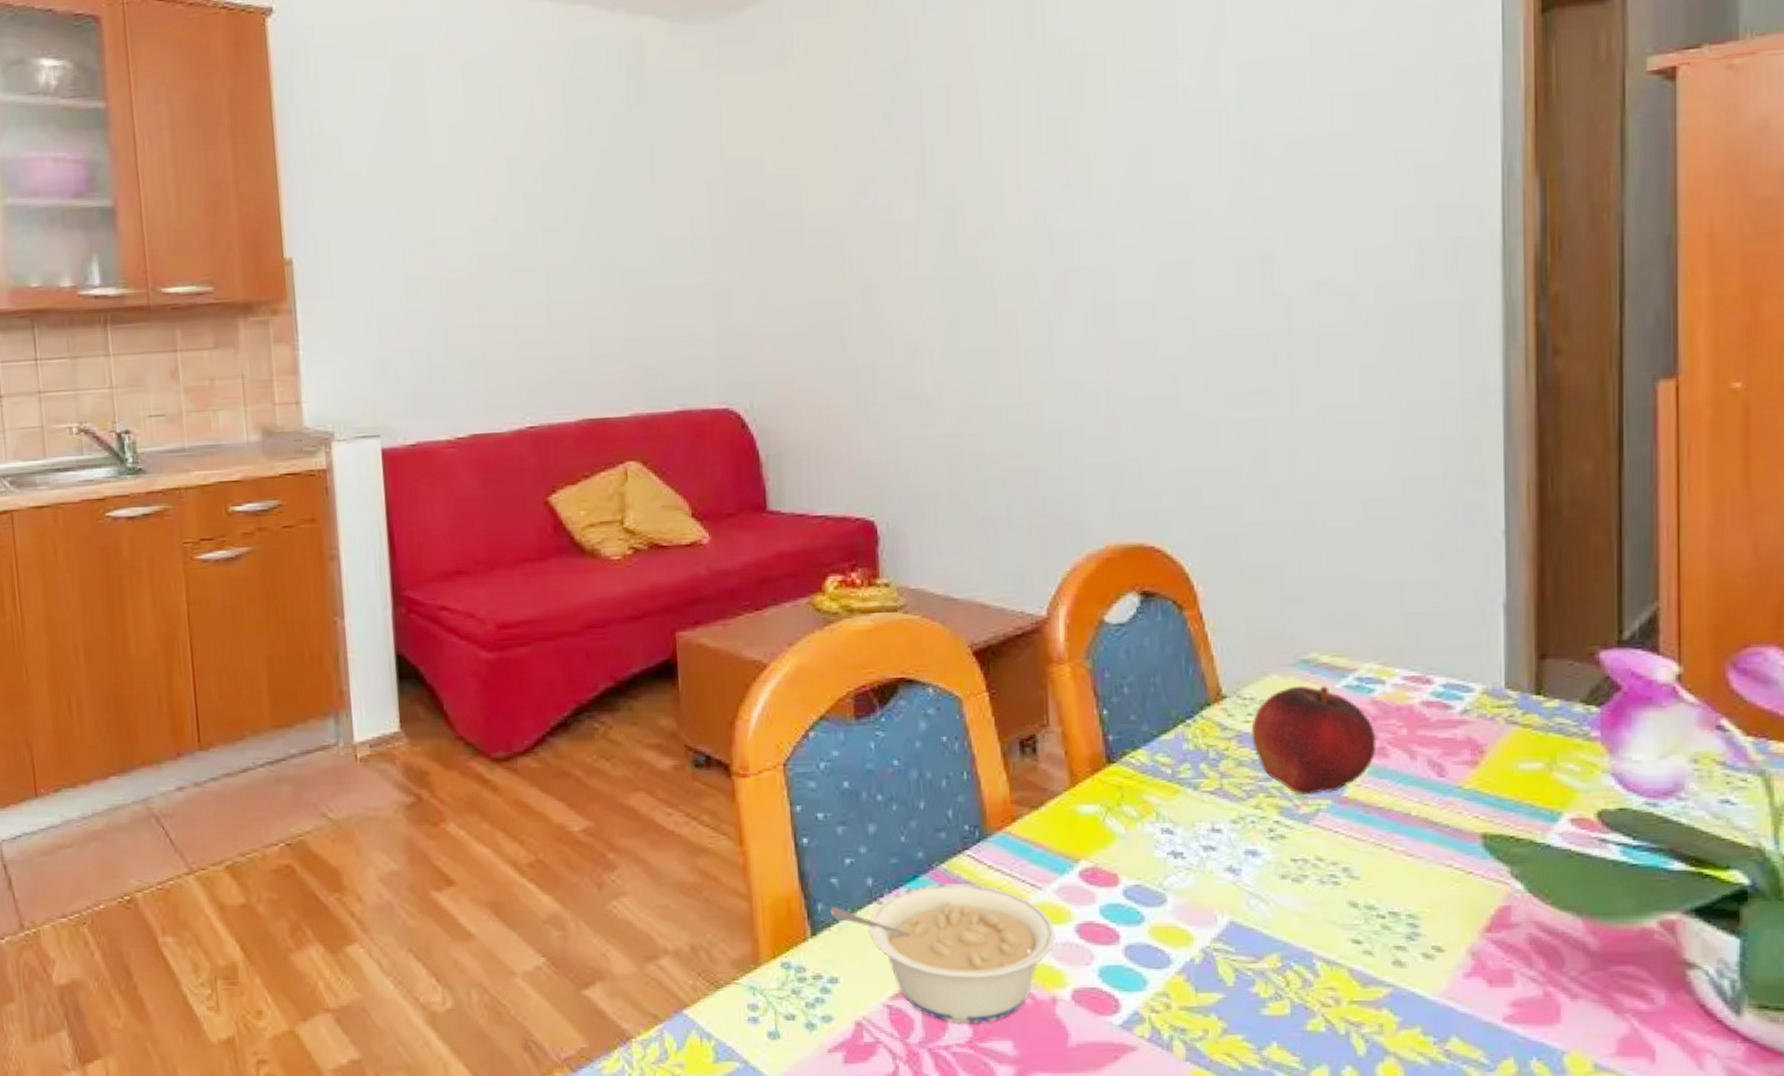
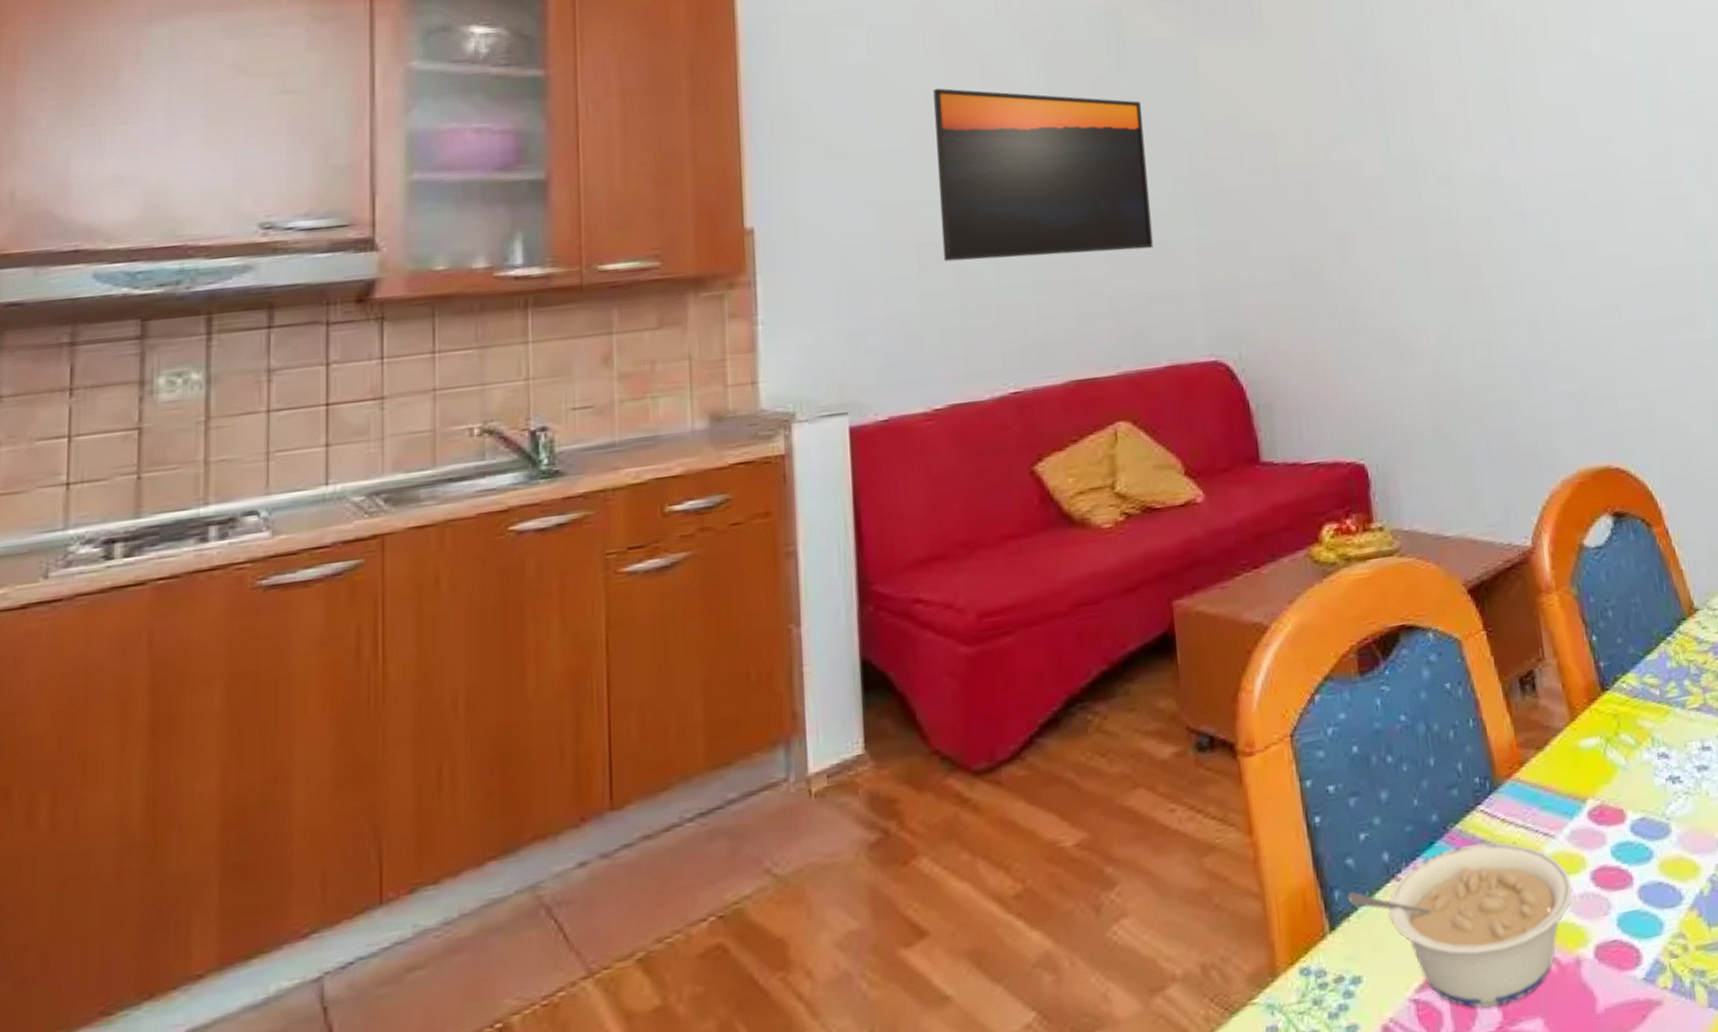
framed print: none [454,122,668,298] -> present [933,88,1153,262]

